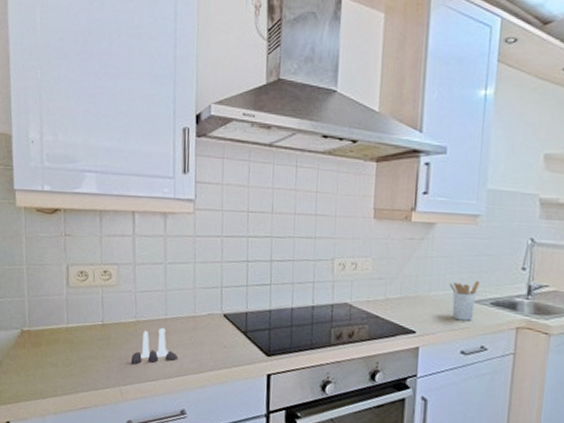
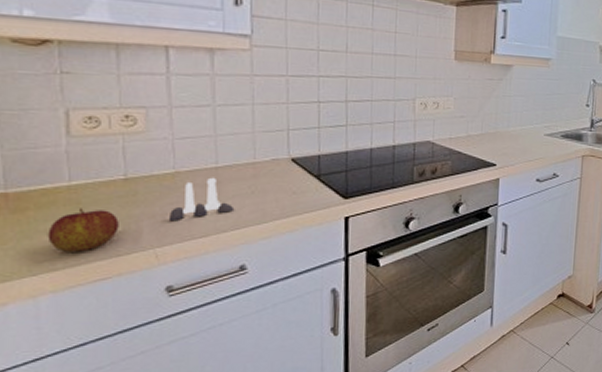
apple: none [52,347,97,383] -> present [47,208,119,252]
utensil holder: present [449,280,480,321] -> none [525,116,552,152]

